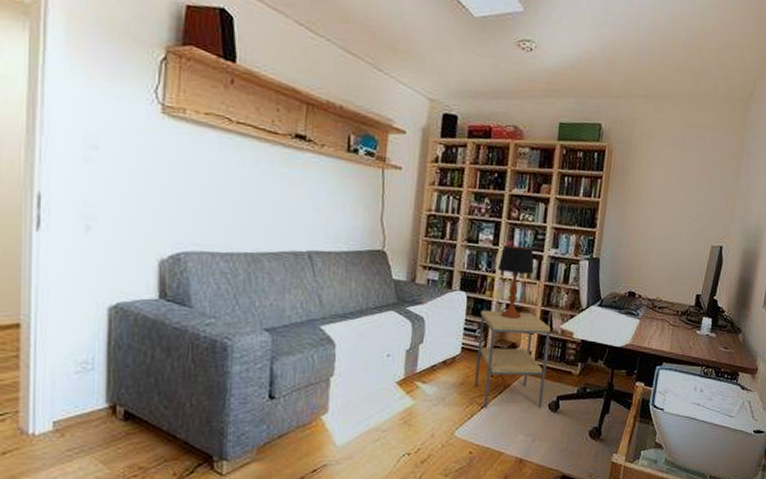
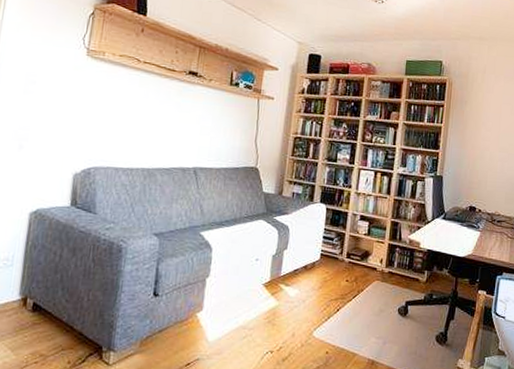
side table: present [475,310,551,409] -> none [332,220,400,312]
table lamp: present [497,245,534,319] -> none [353,163,385,229]

